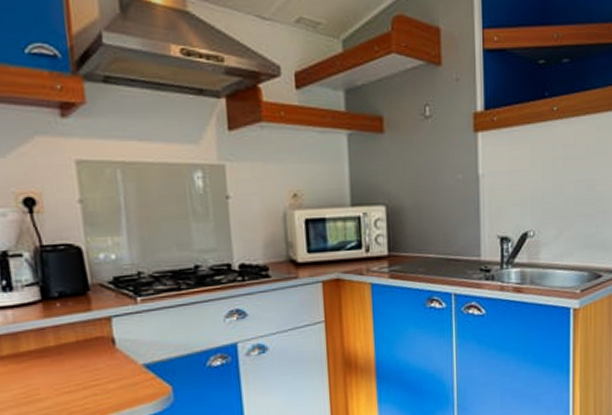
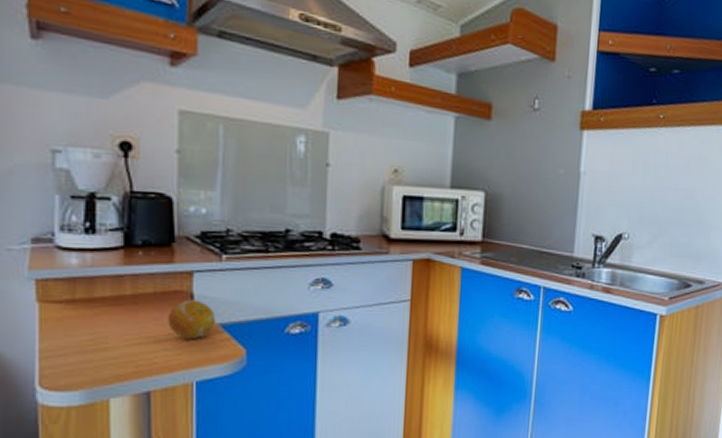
fruit: none [93,344,139,382] -> present [168,299,216,338]

